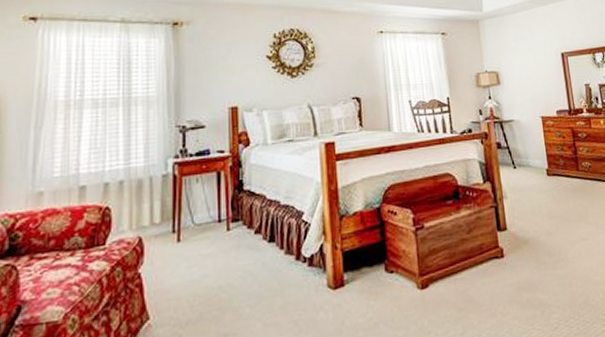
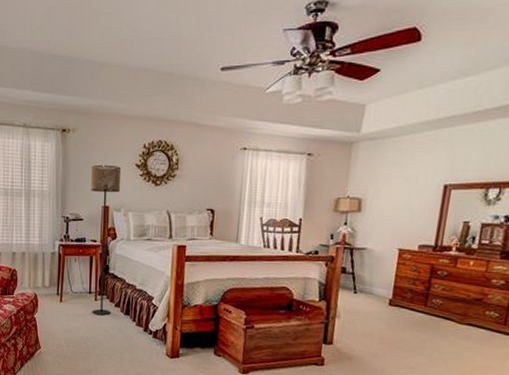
floor lamp: none [211,58,251,251] -> present [90,164,122,316]

